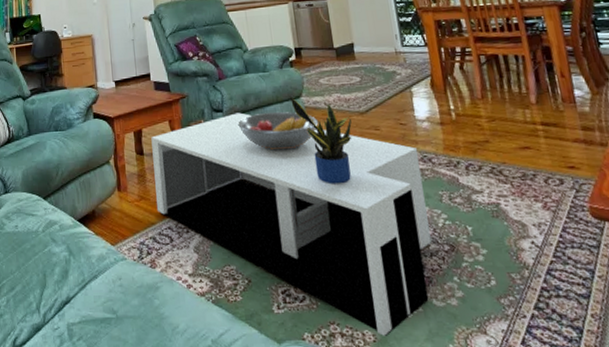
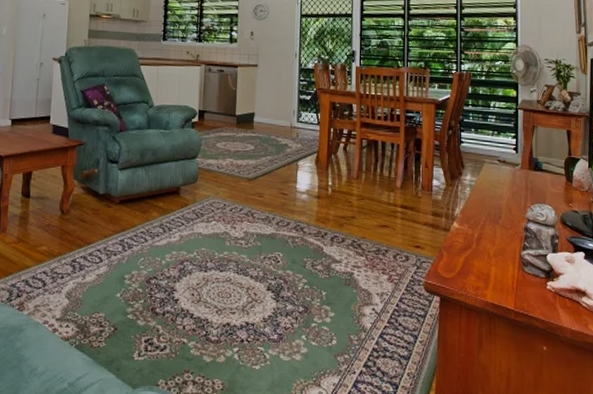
coffee table: present [151,112,432,336] -> none [35,166,293,385]
fruit bowl: present [238,112,319,150] -> none [131,169,209,207]
potted plant: present [289,97,352,184] -> none [185,157,239,244]

